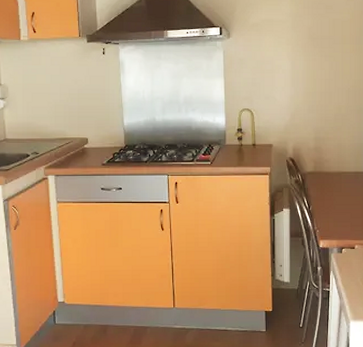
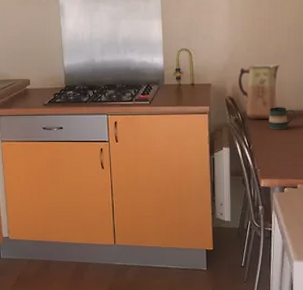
vase: none [299,125,340,181] -> present [238,64,280,120]
mug: none [328,168,354,191] -> present [268,107,296,130]

